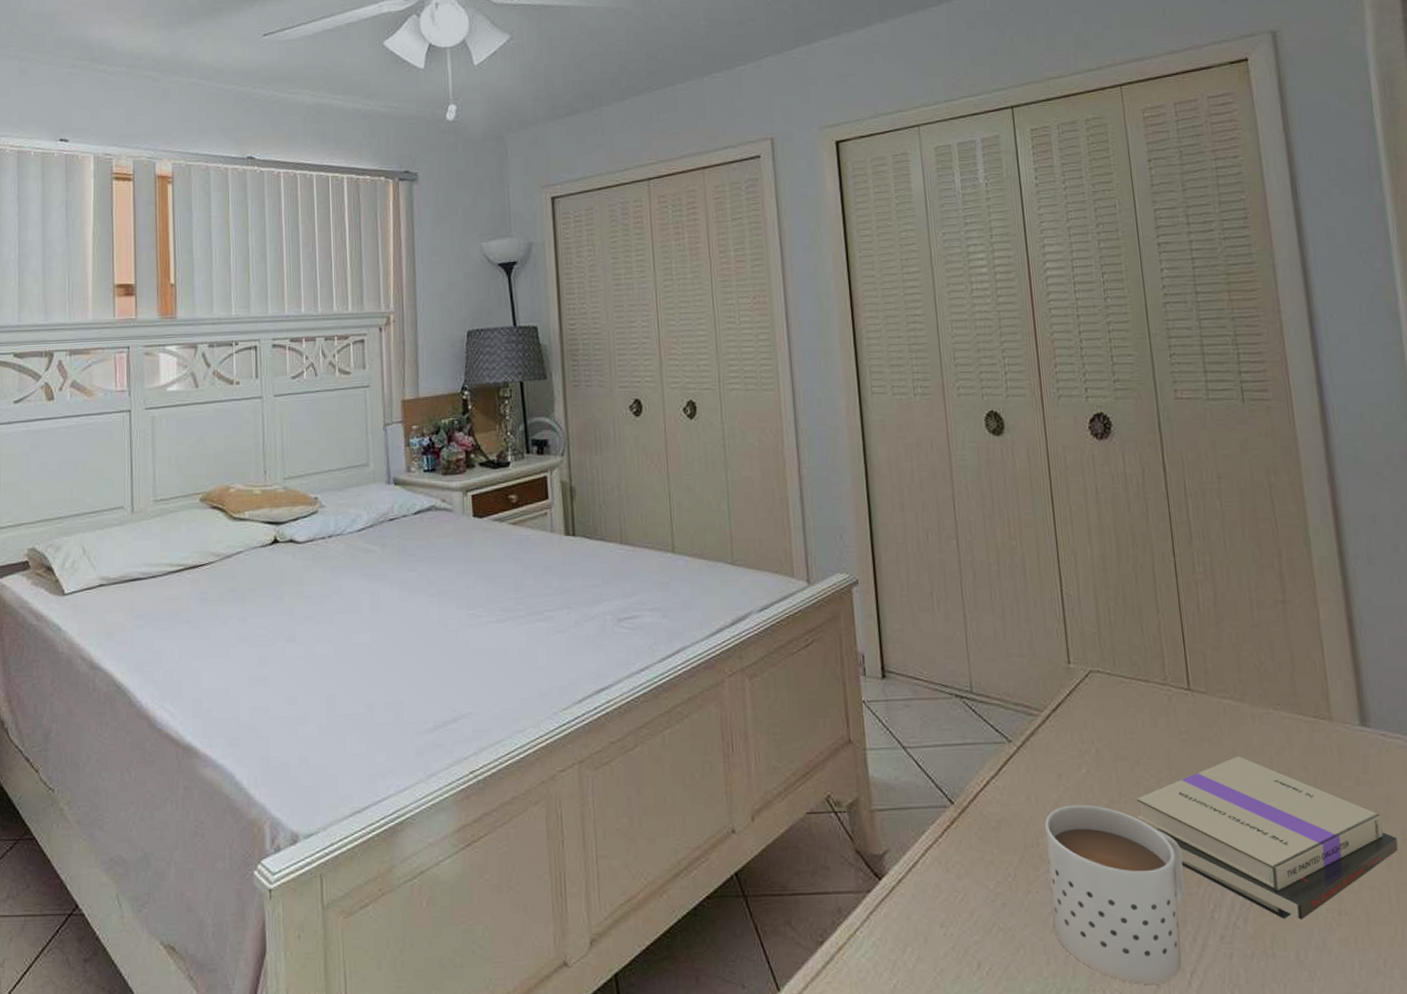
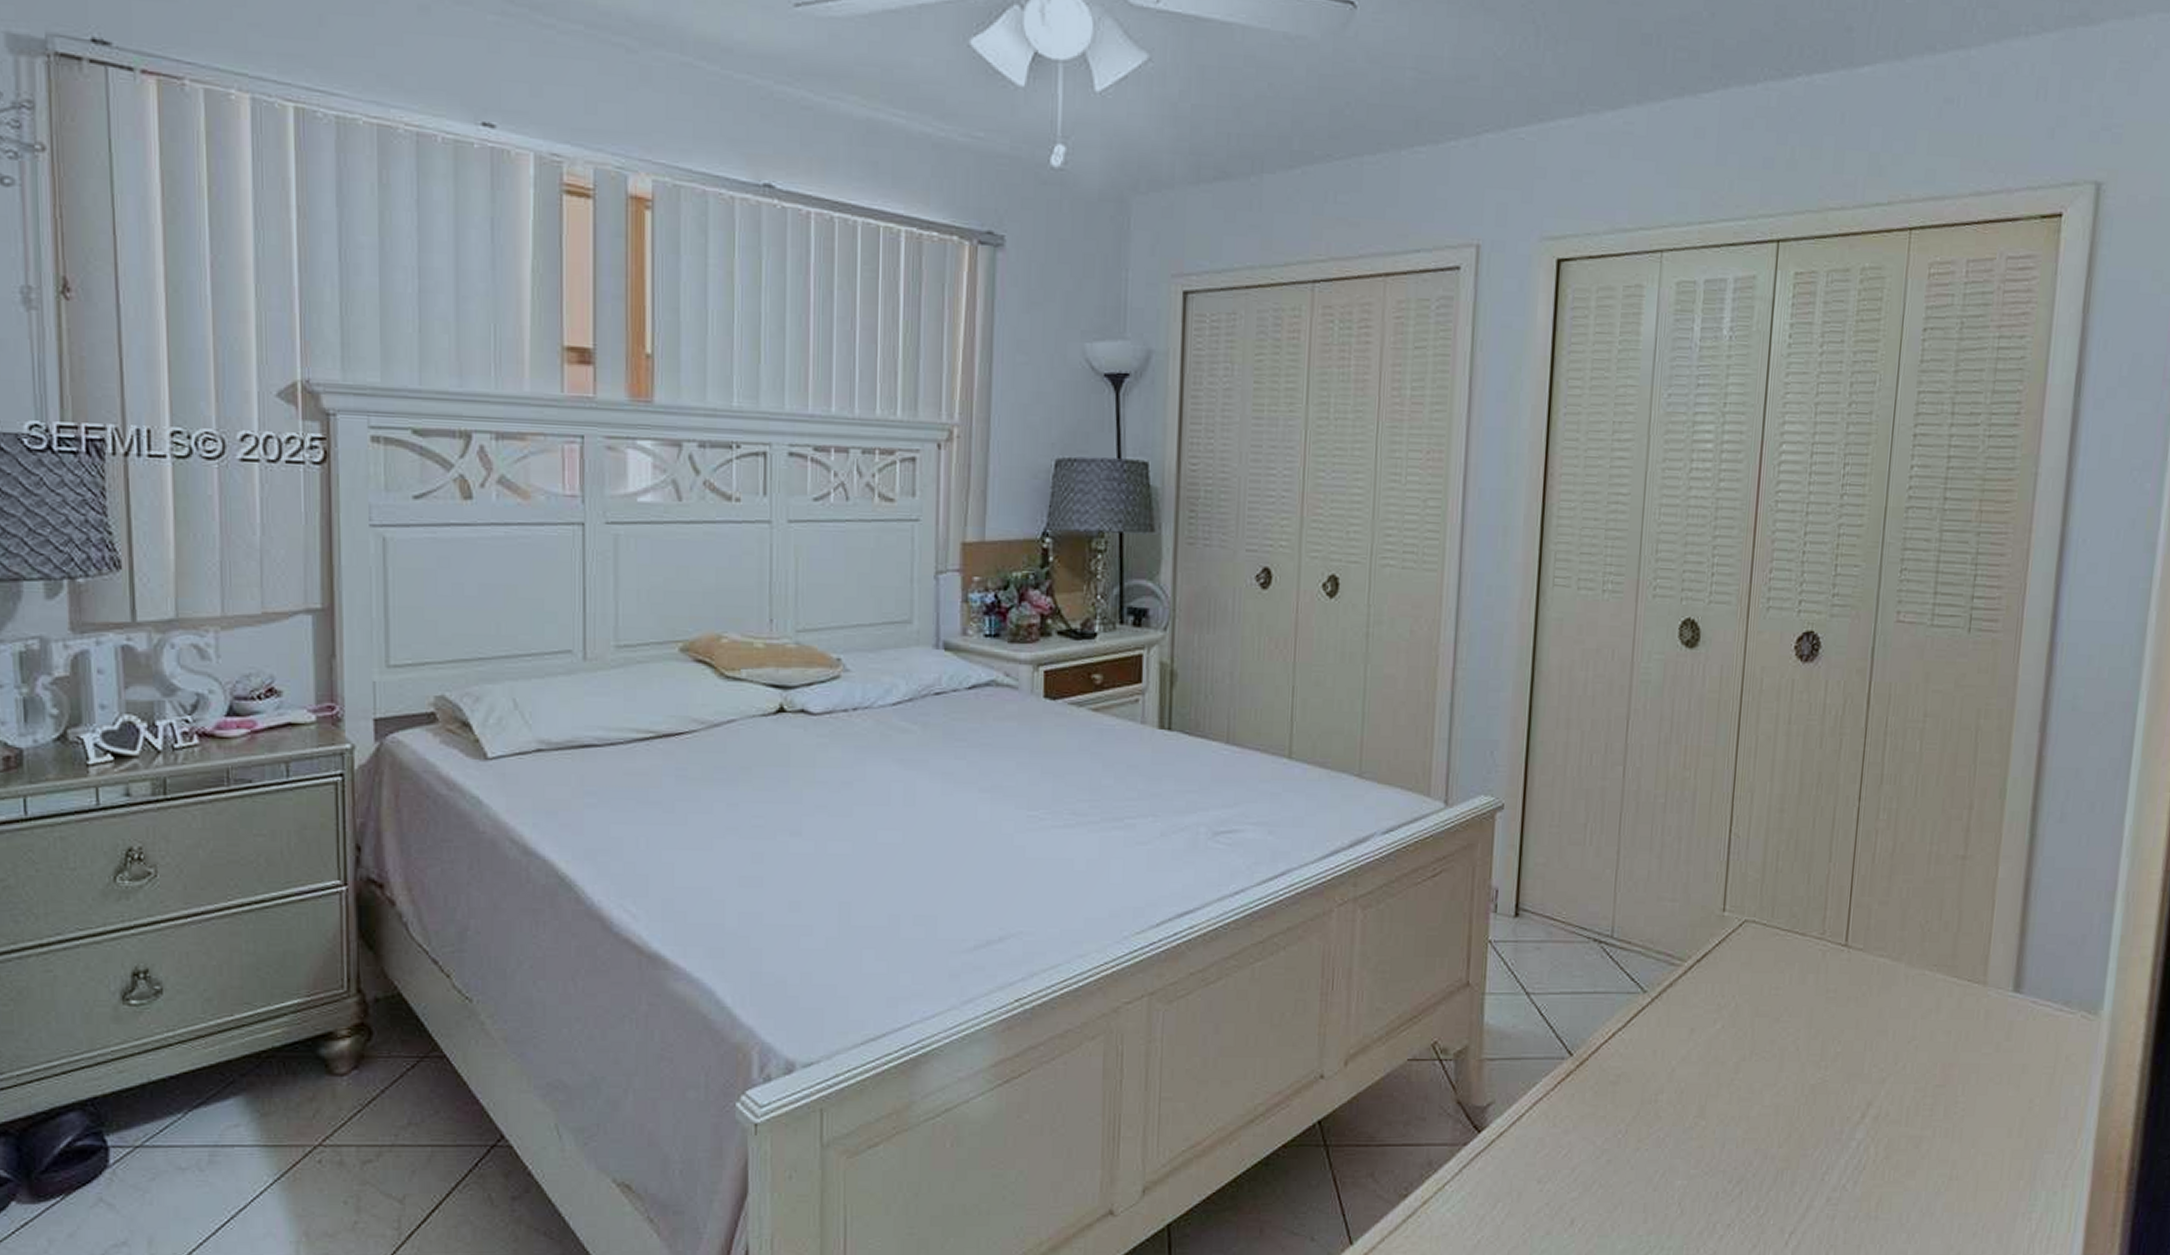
mug: present [1044,804,1186,985] -> none [1656,1061,1804,1244]
books: present [1136,756,1398,920] -> none [1766,1018,2023,1183]

